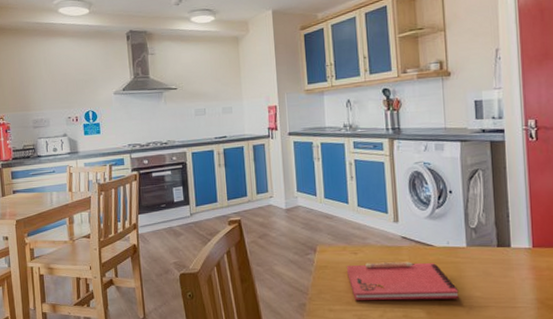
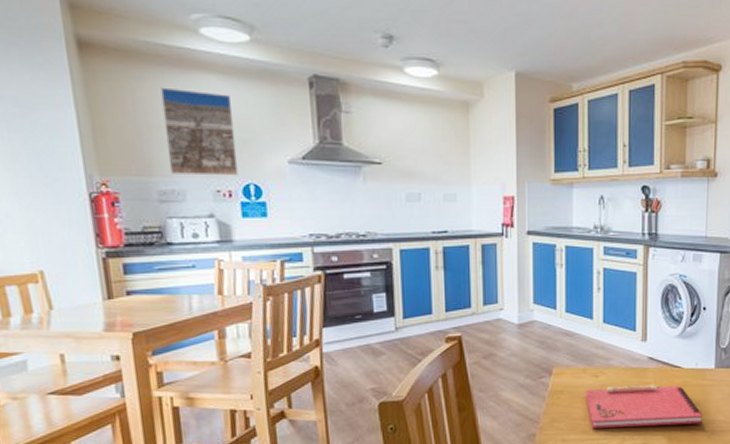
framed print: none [35,50,82,108] -> present [160,87,238,176]

